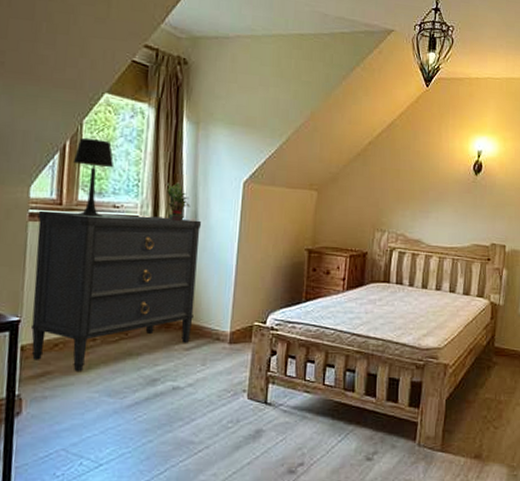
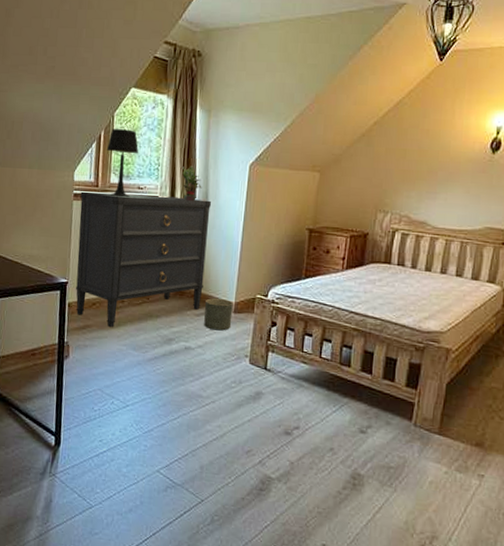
planter: none [195,329,228,365] -> present [204,298,233,331]

